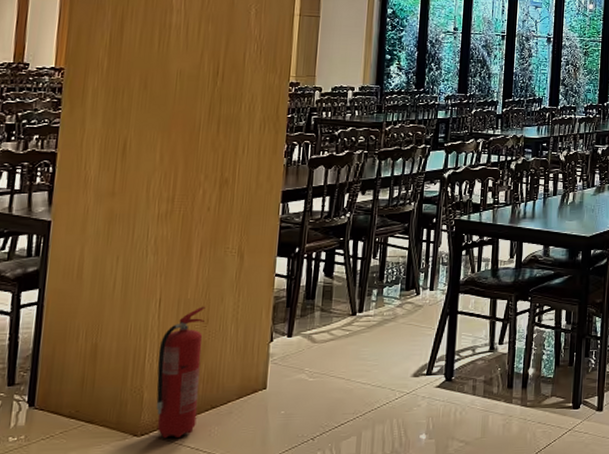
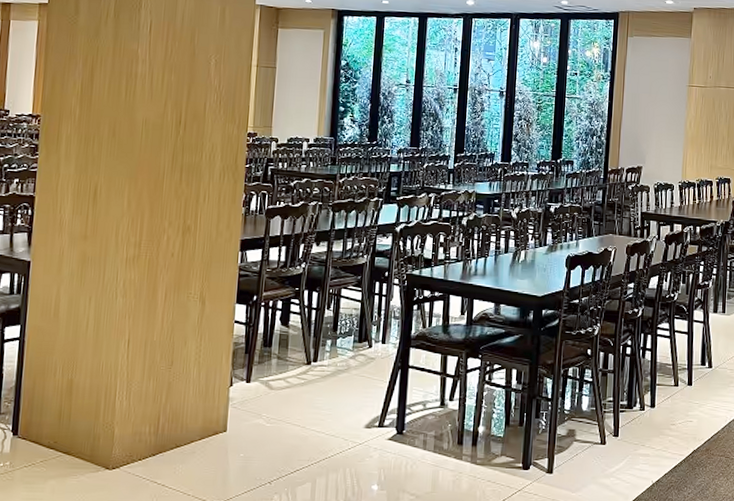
fire extinguisher: present [156,306,206,439] -> none [125,348,170,474]

